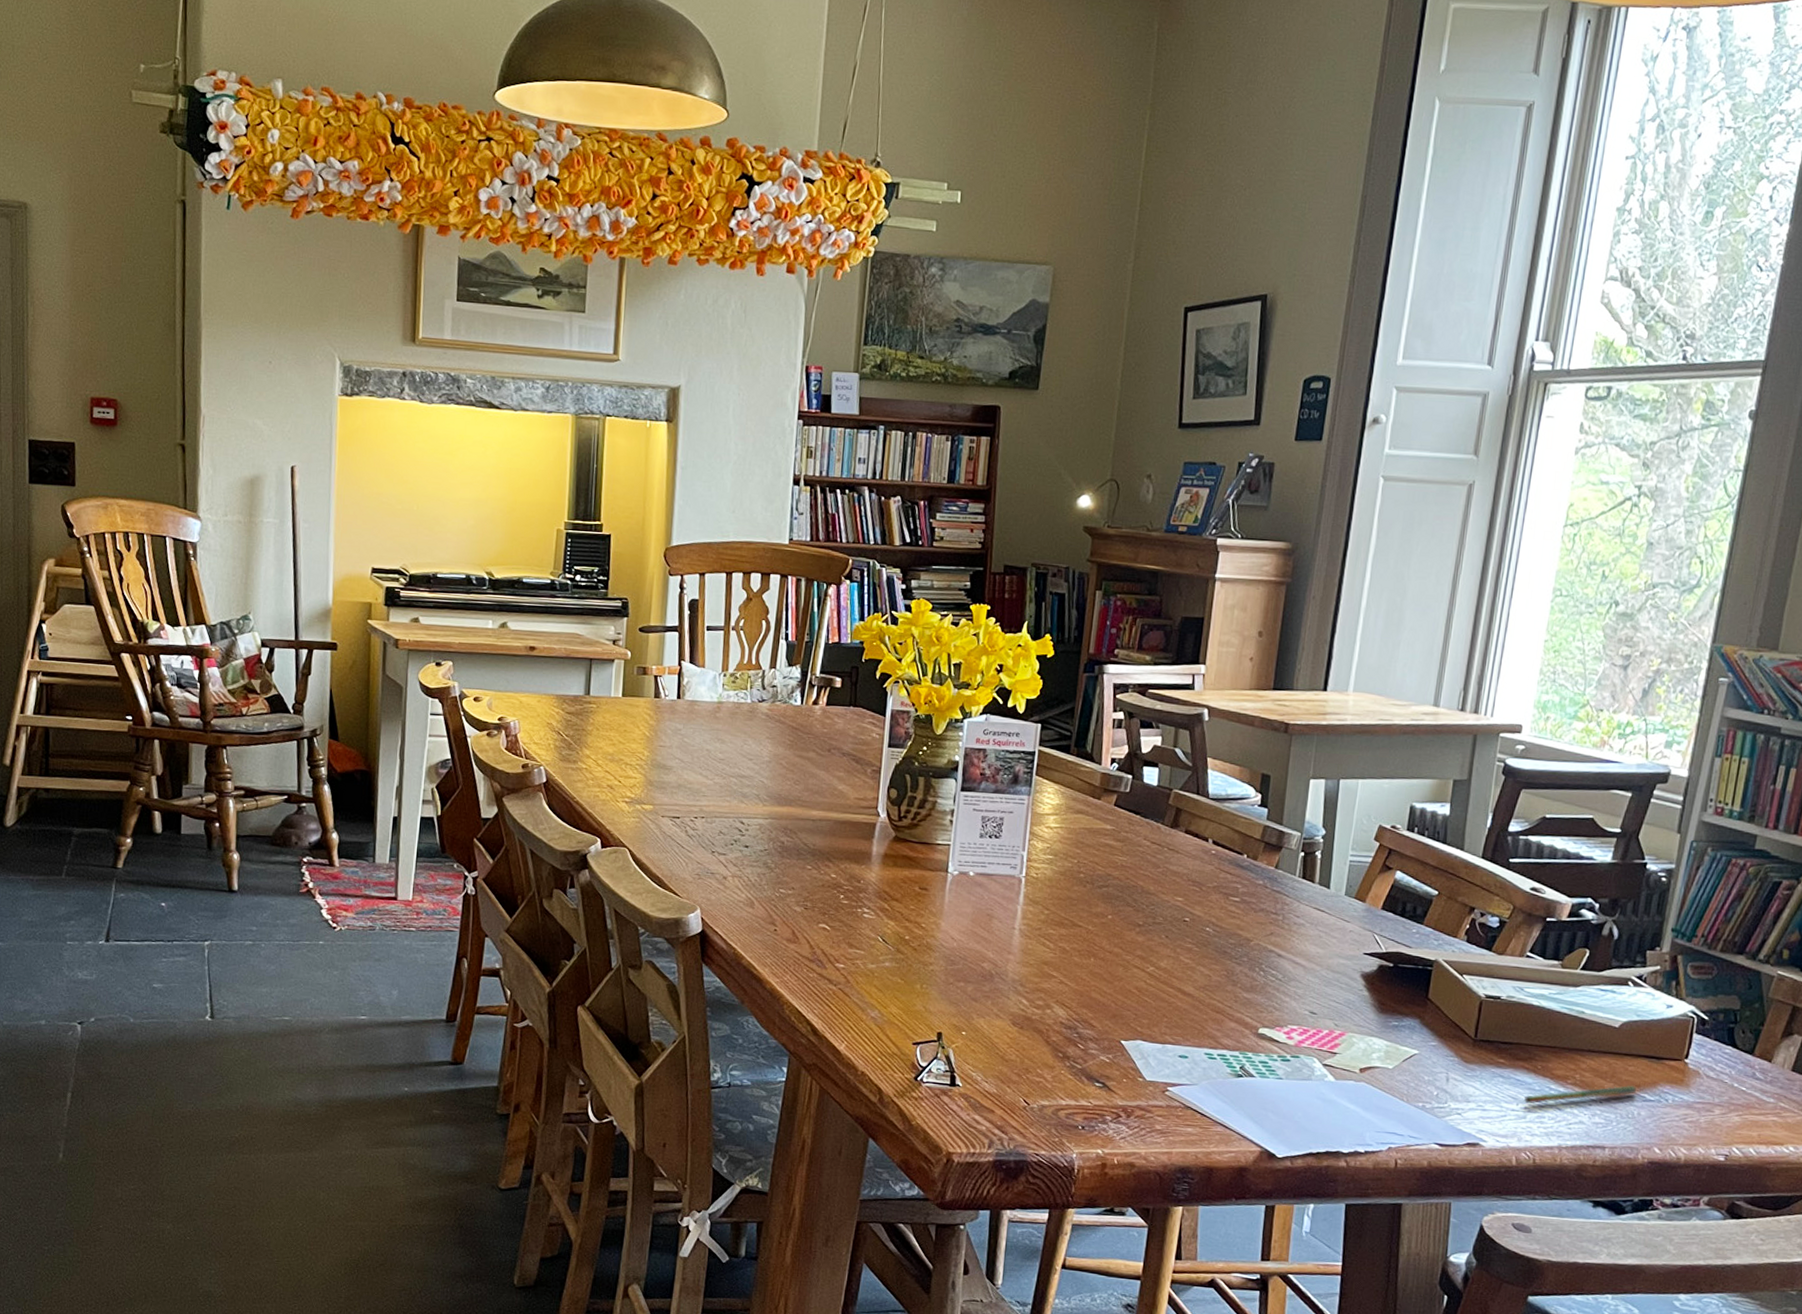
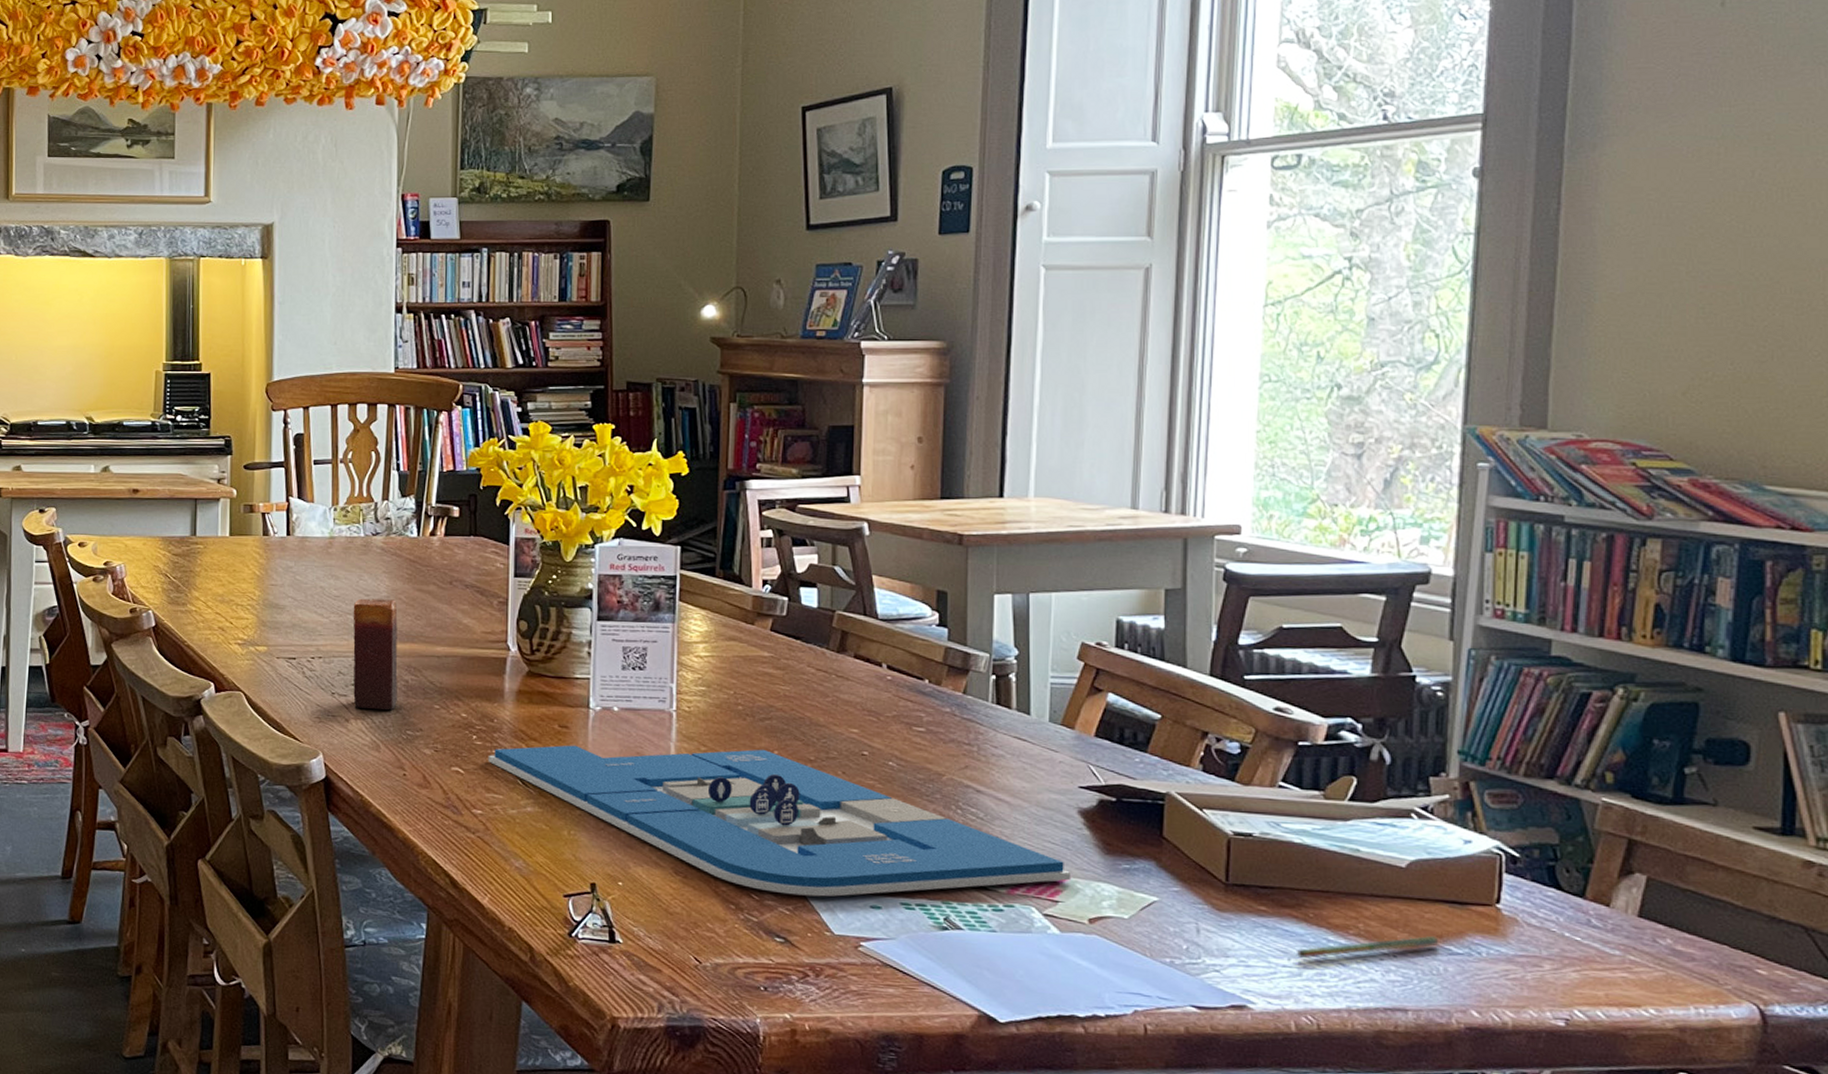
candle: none [732,762,778,870] -> present [353,598,398,711]
board game: none [852,906,1350,1047] -> present [488,745,1072,897]

